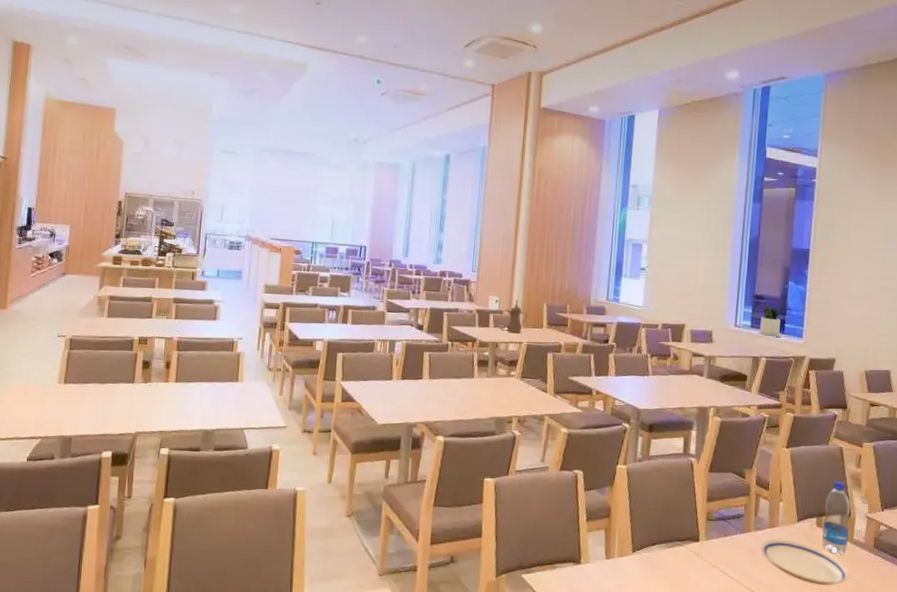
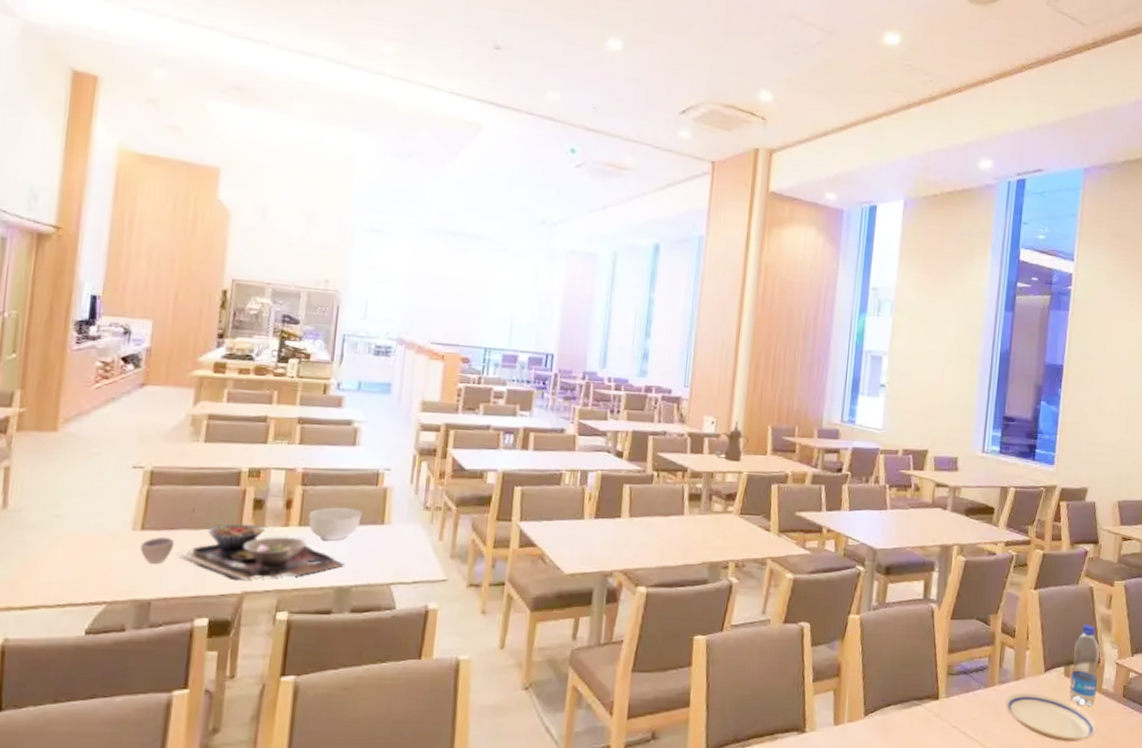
cup: none [63,388,88,409] -> present [139,536,175,564]
food tray: none [88,367,209,423] -> present [175,507,344,580]
bowl: none [182,367,222,395] -> present [308,507,362,542]
planter: present [757,305,782,338] -> none [1006,427,1032,465]

